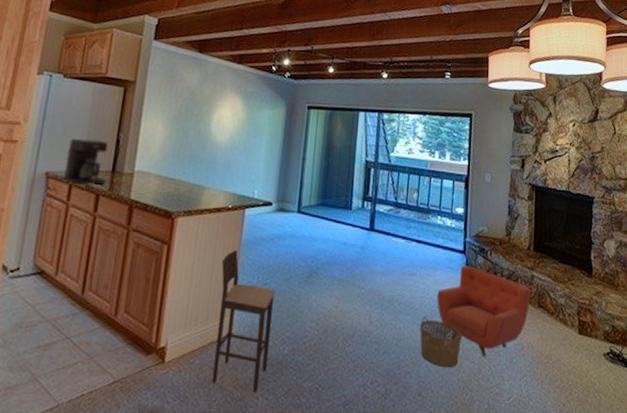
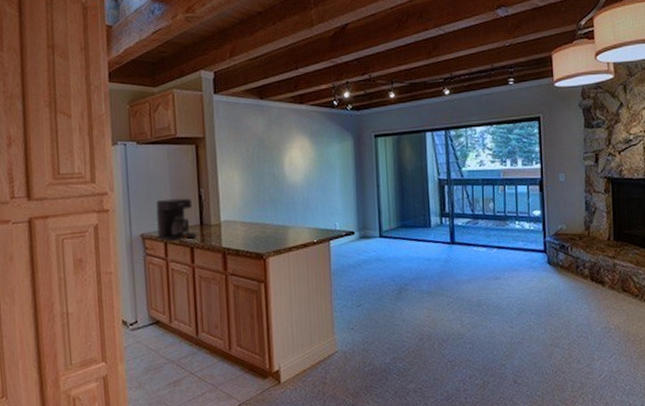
bar stool: present [212,249,275,393] -> none [317,278,373,399]
basket: present [420,316,462,368] -> none [509,314,550,357]
armchair: present [437,265,531,356] -> none [523,263,614,342]

